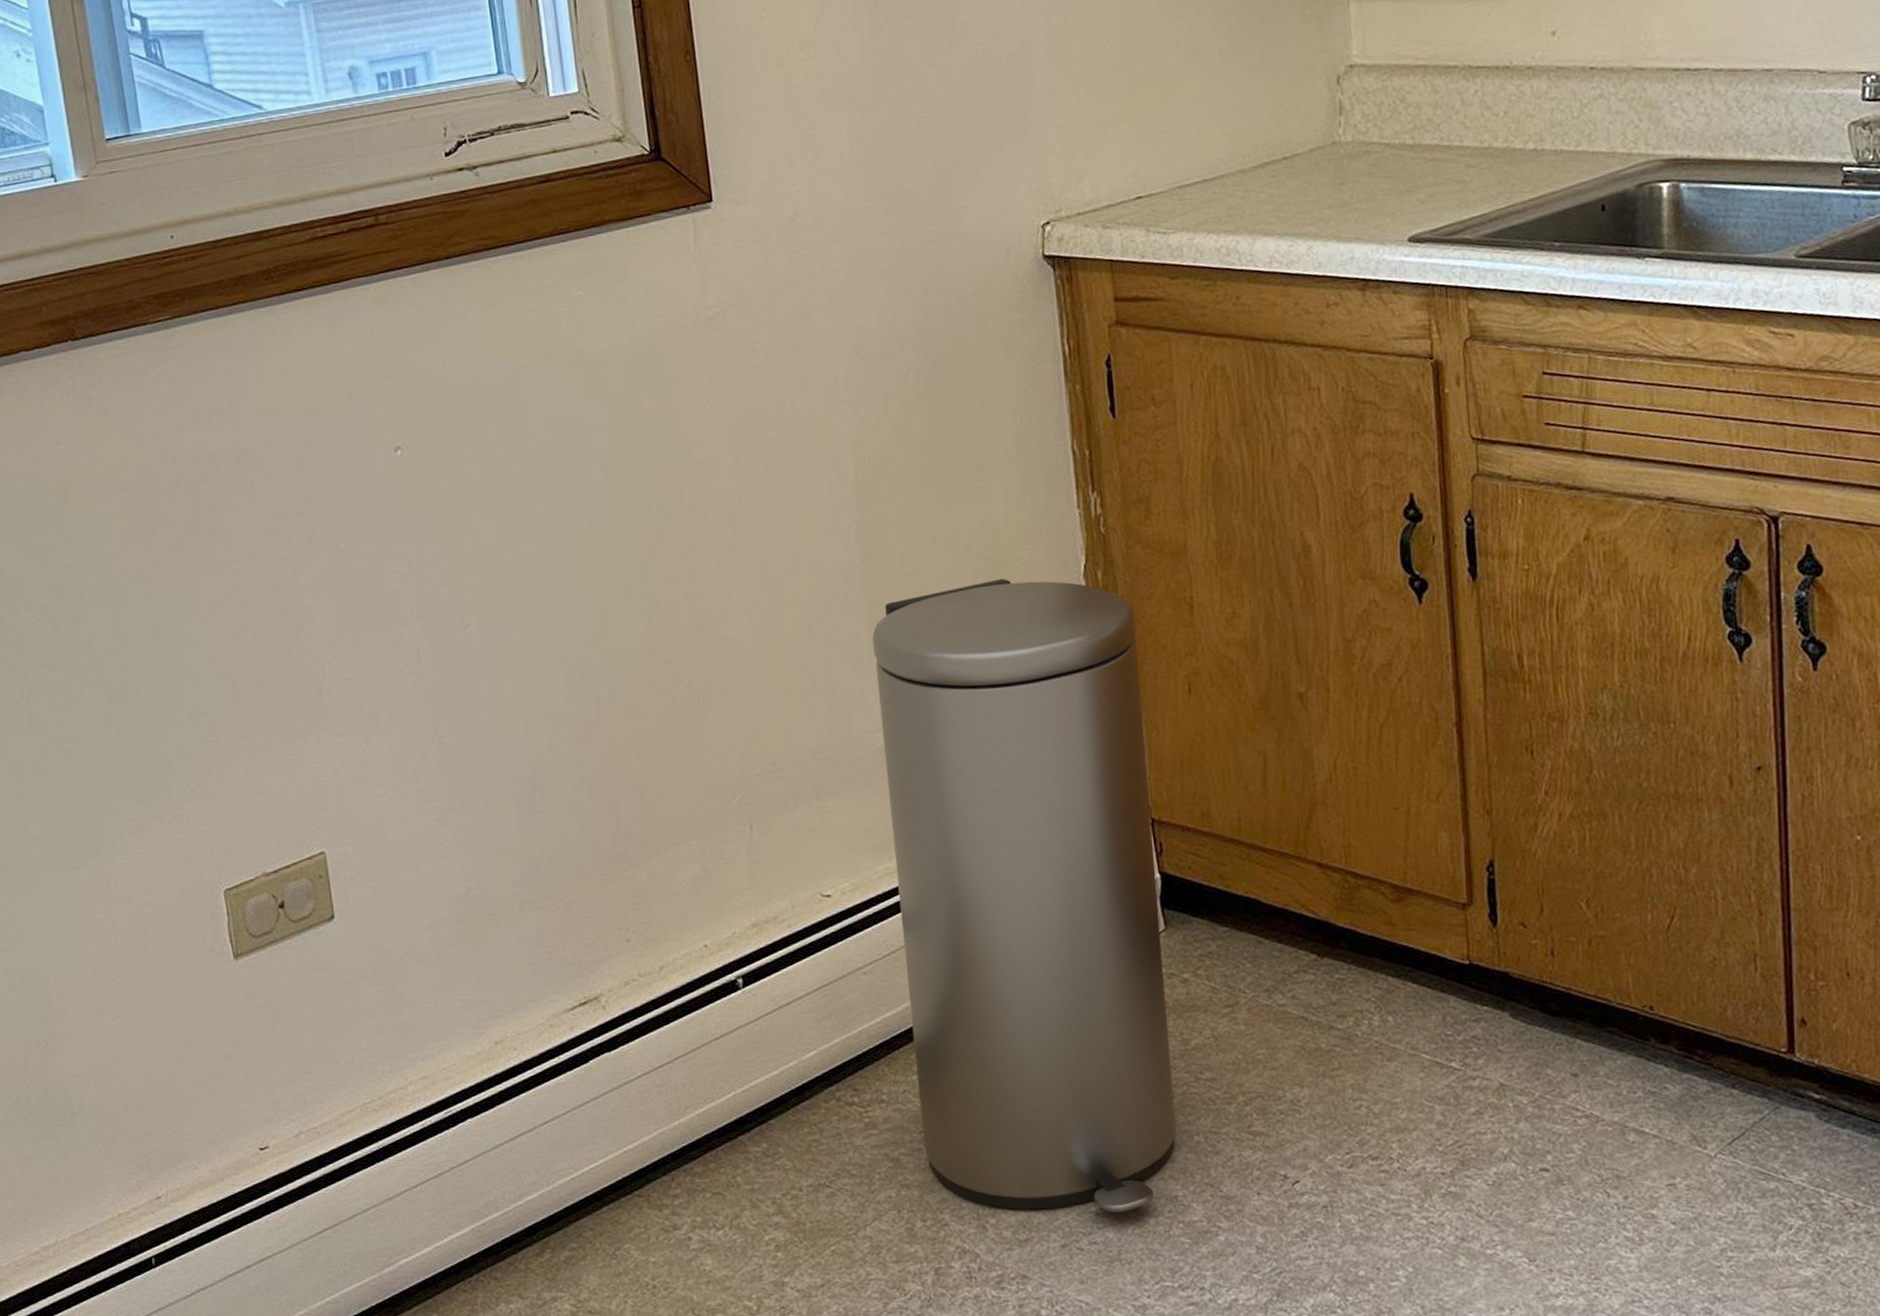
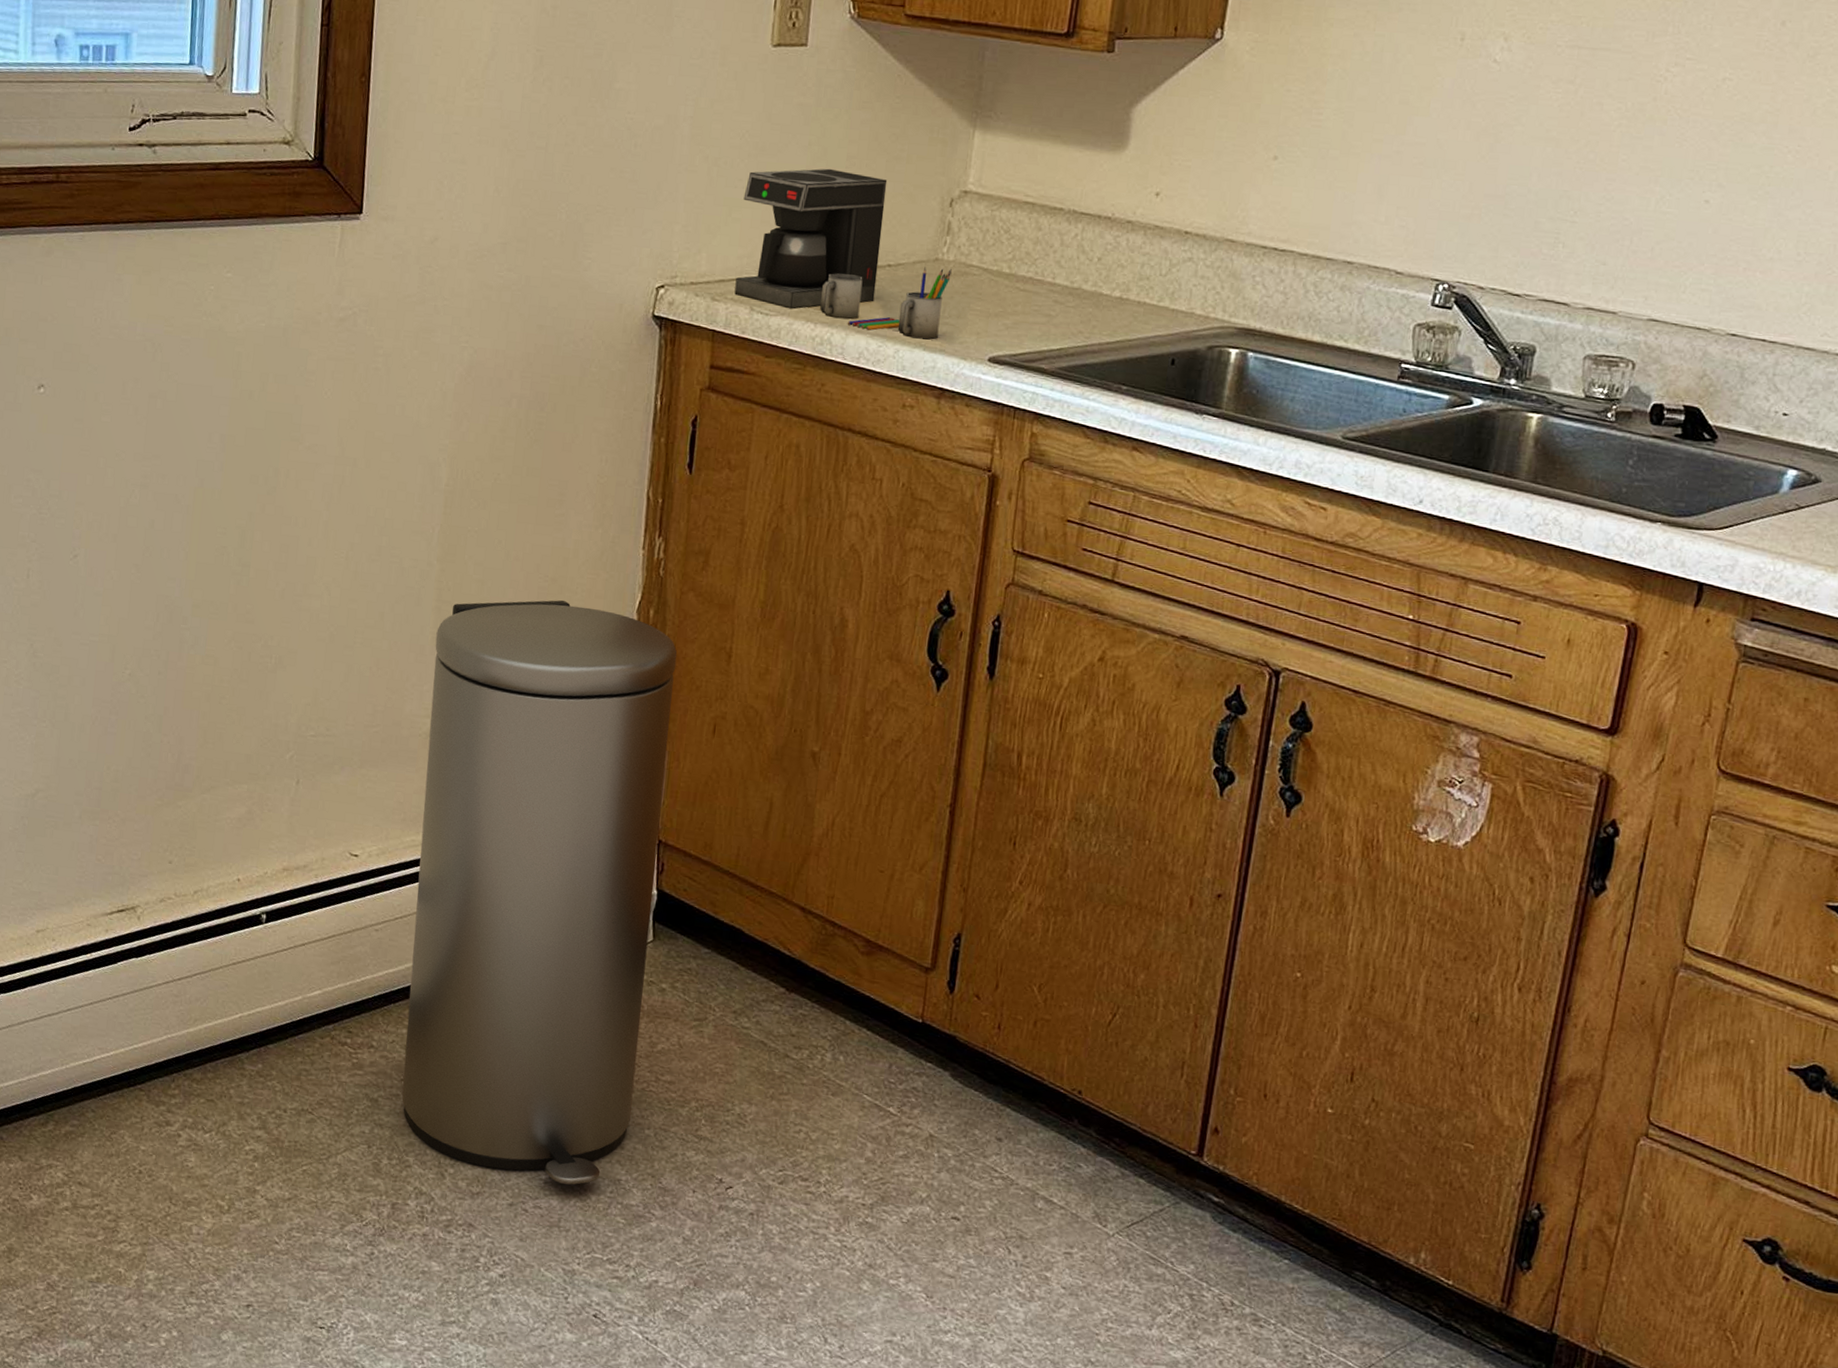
coffee maker: none [1117,66,1353,232] -> present [734,168,952,340]

